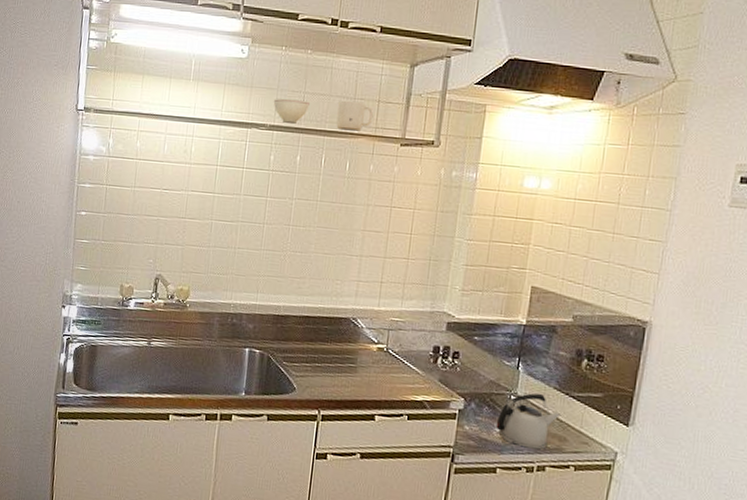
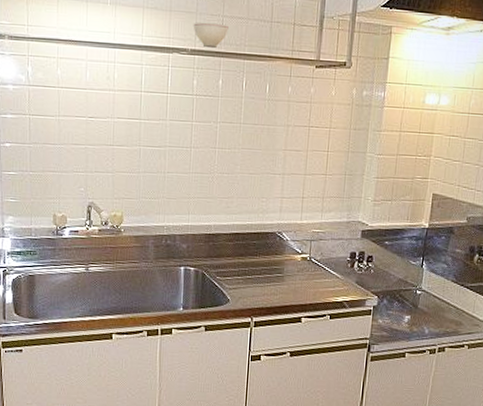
mug: present [336,100,374,132] -> none [255,23,290,54]
kettle: present [495,393,562,450] -> none [404,286,458,334]

